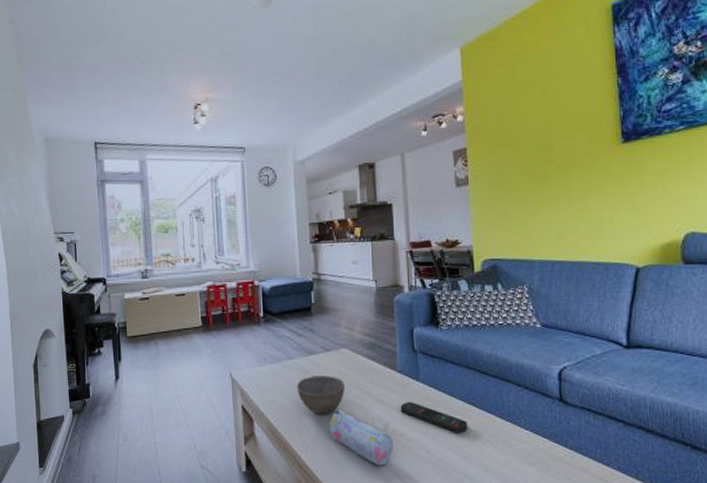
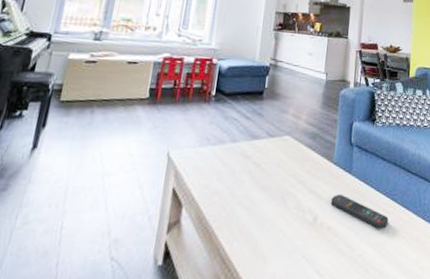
bowl: present [296,376,345,415] -> none [234,161,283,203]
pencil case: present [329,409,394,466] -> none [259,198,320,262]

